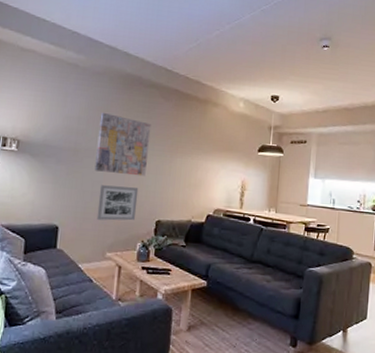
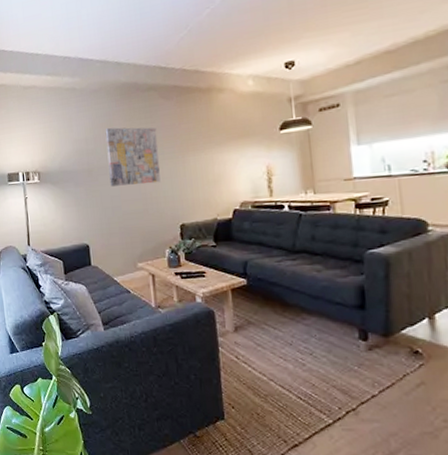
wall art: present [96,185,139,221] -> none [118,195,159,233]

